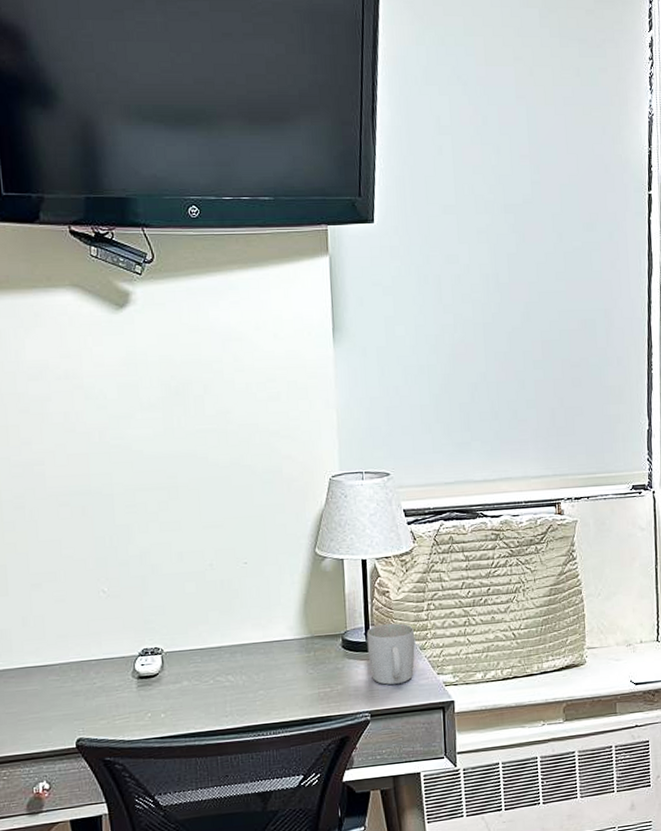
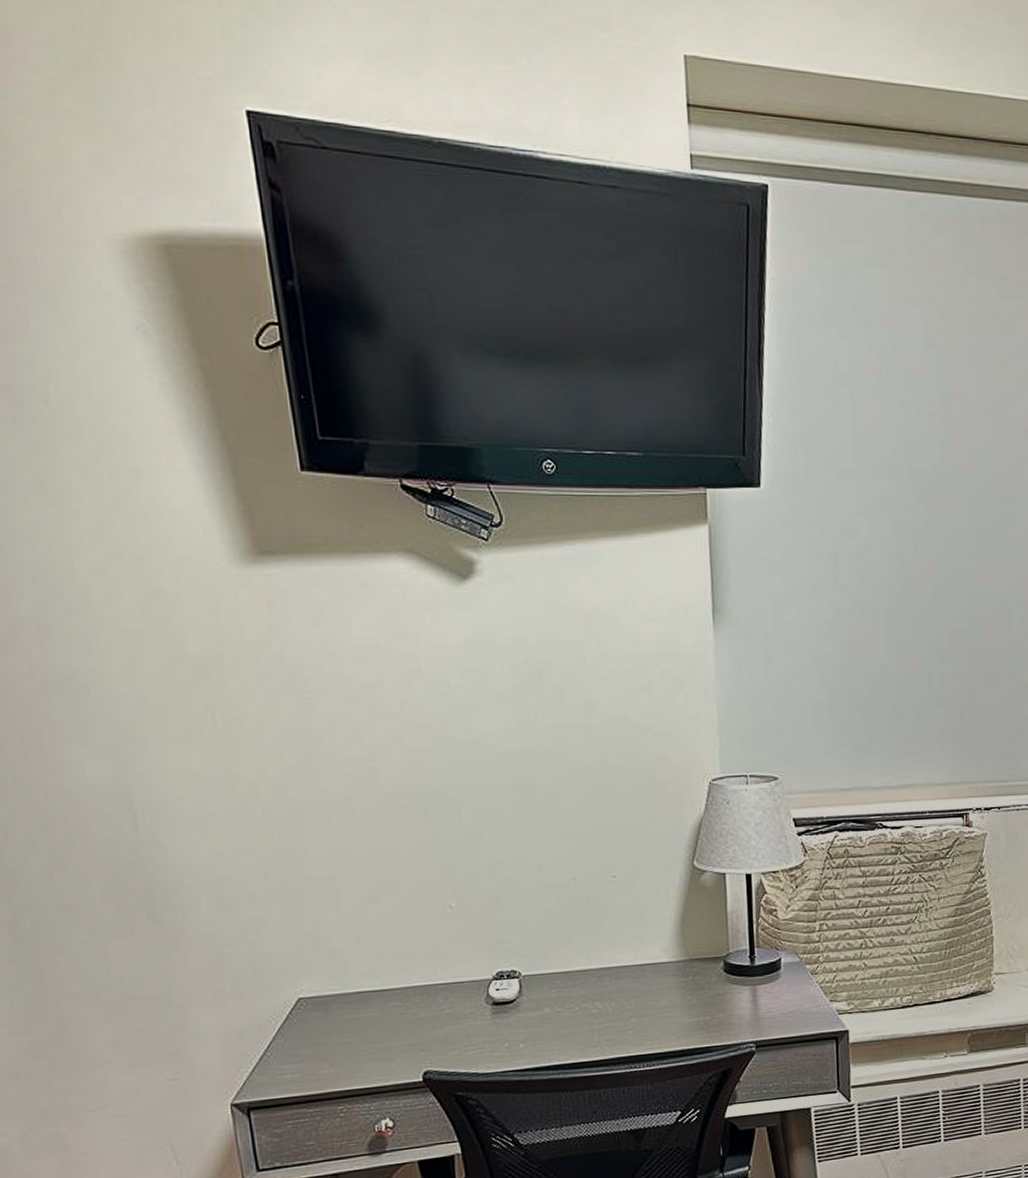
mug: present [366,623,415,685] -> none [751,945,806,1013]

